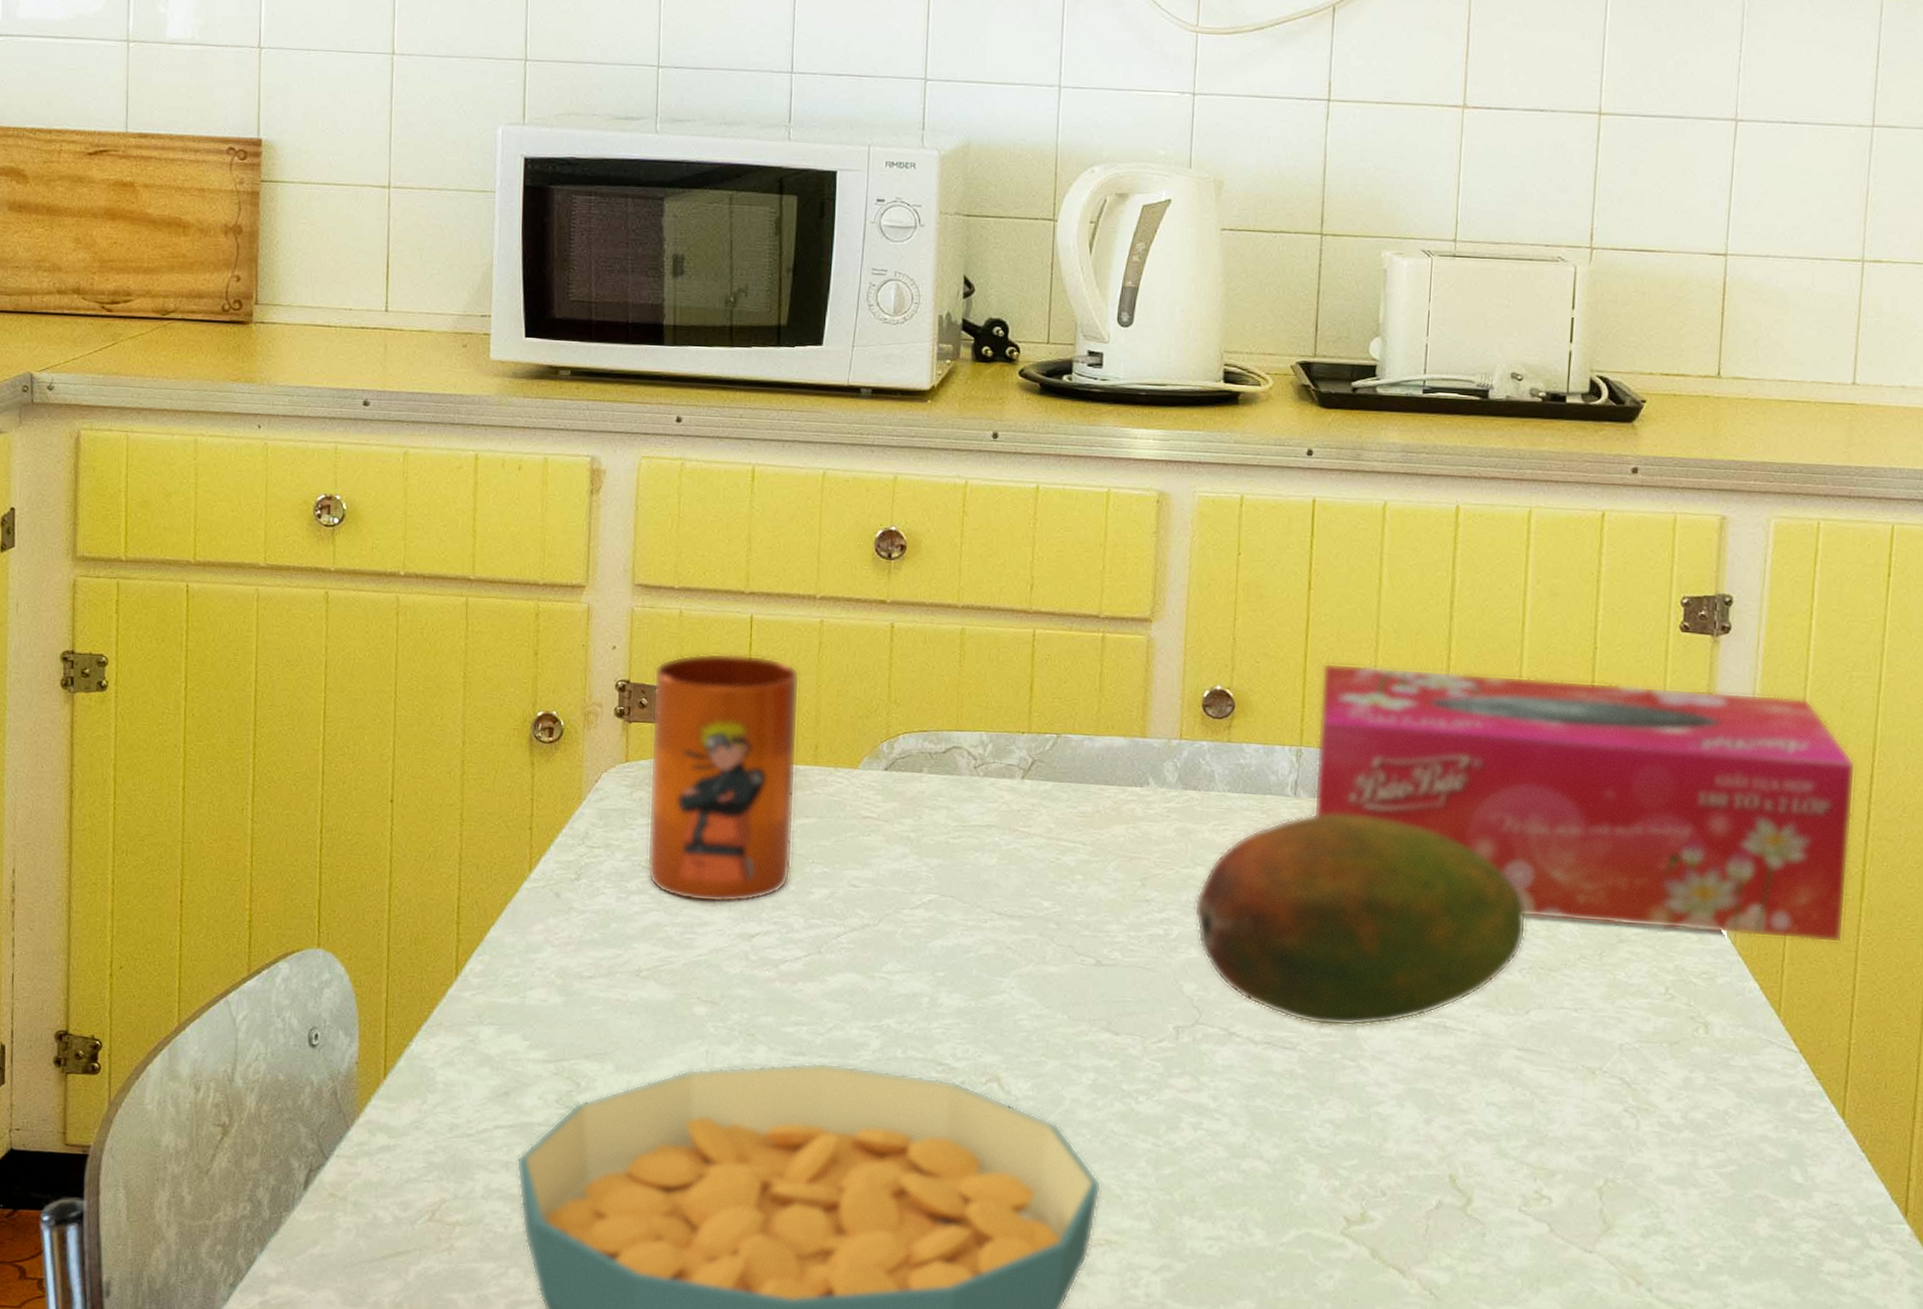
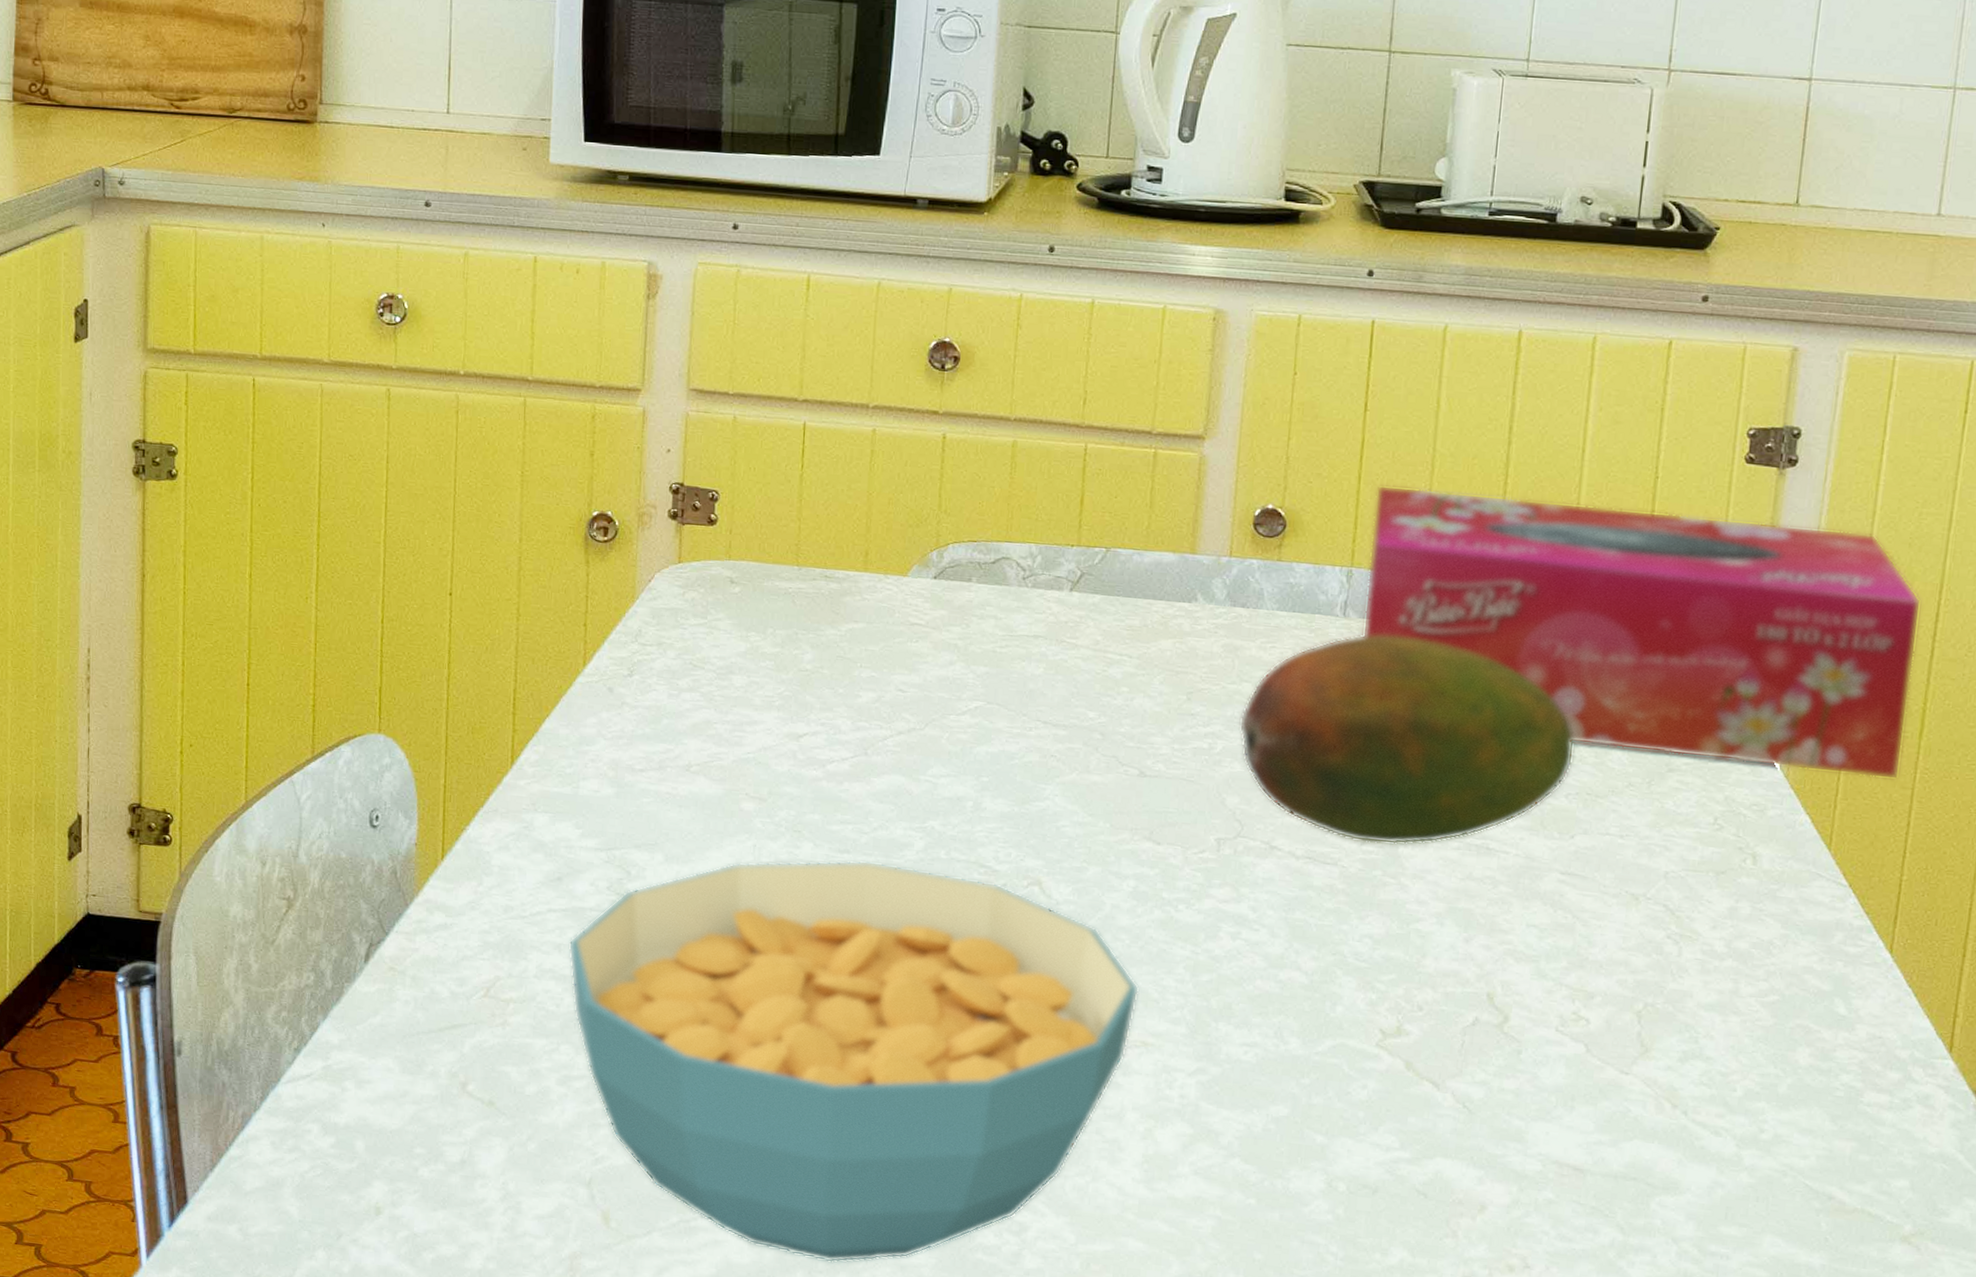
mug: present [646,653,800,903] -> none [698,458,852,704]

